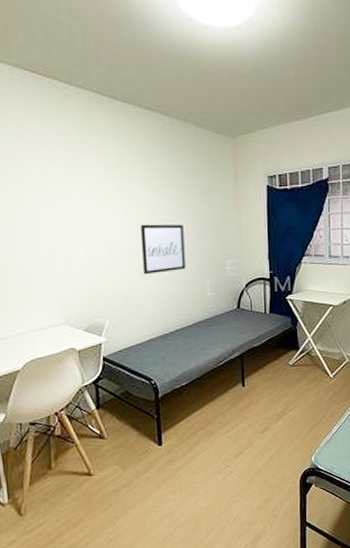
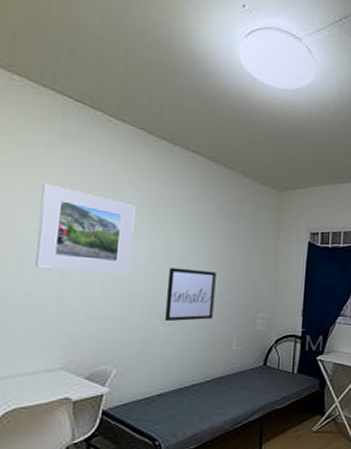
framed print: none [18,157,106,236] -> present [35,183,135,274]

